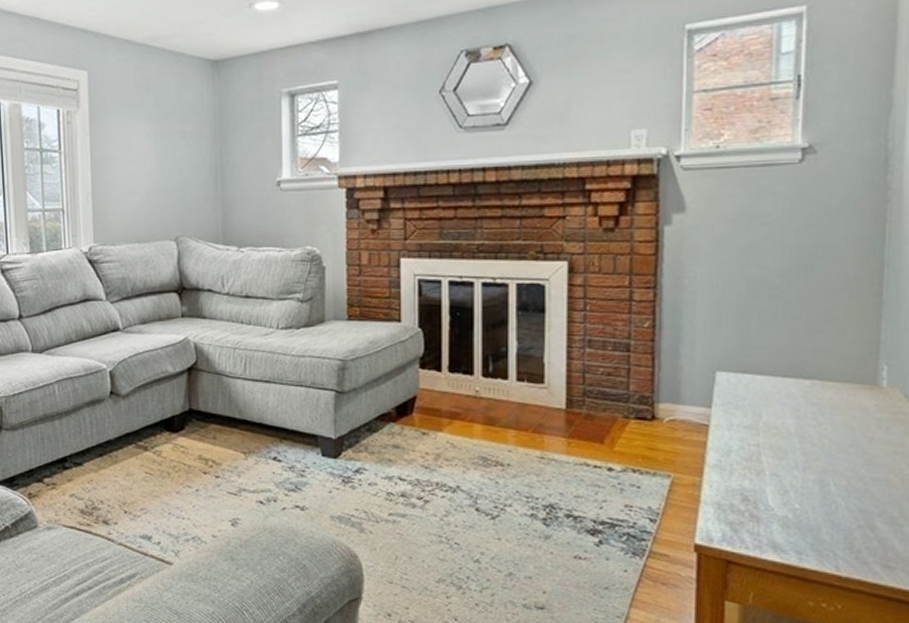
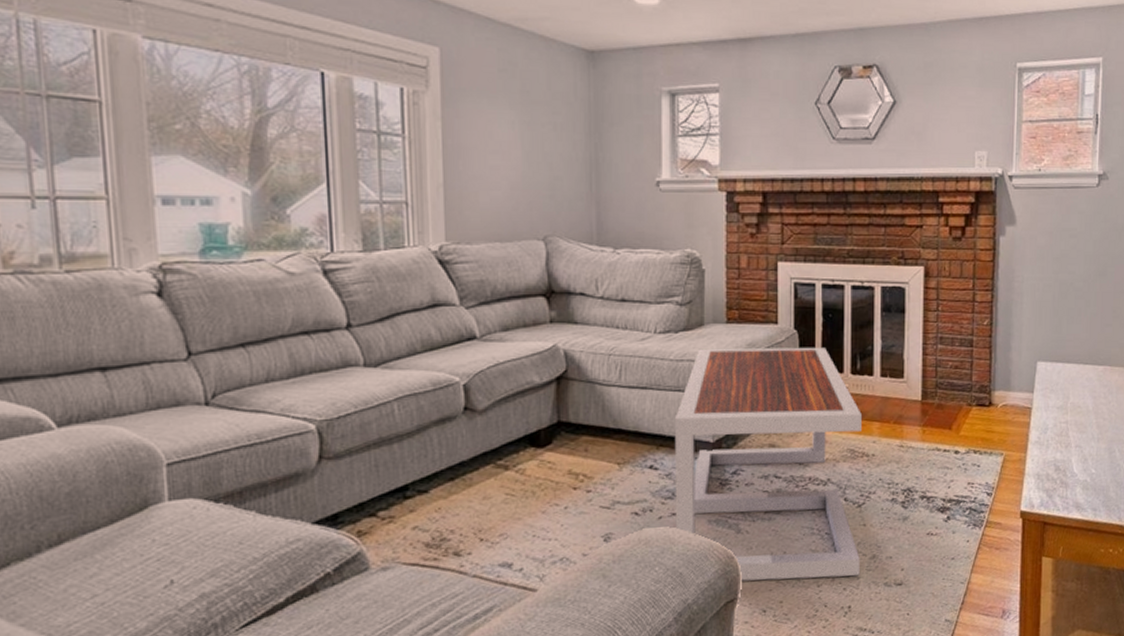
coffee table: none [296,345,495,593] -> present [674,347,862,582]

